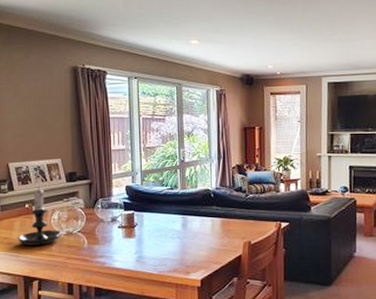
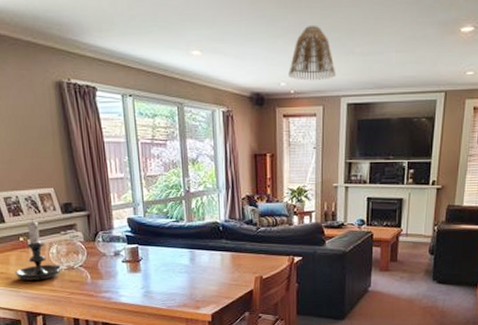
lamp shade: none [275,18,318,64] -> present [289,25,336,81]

